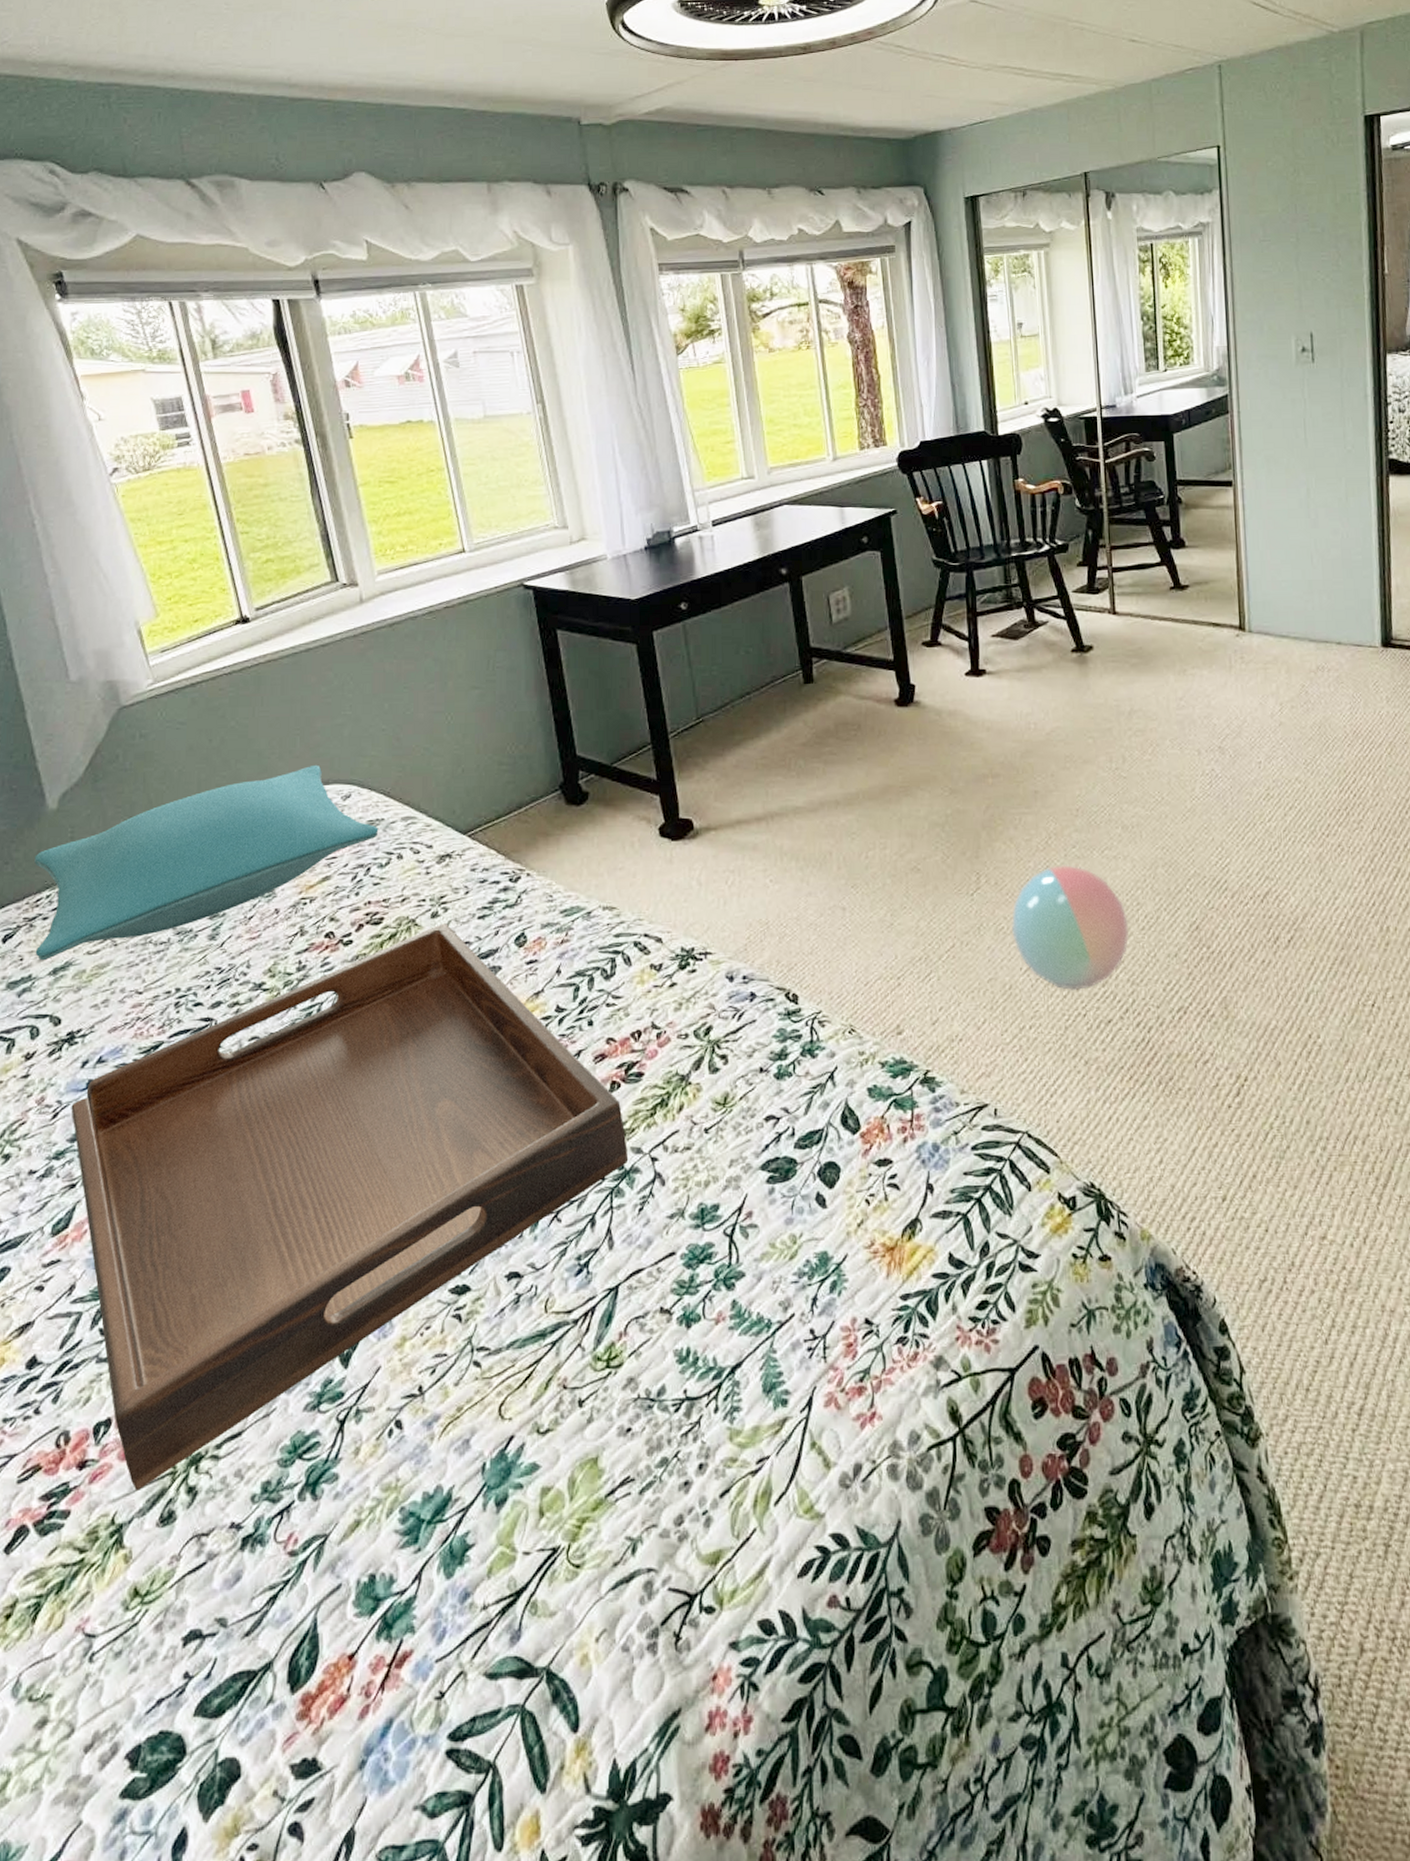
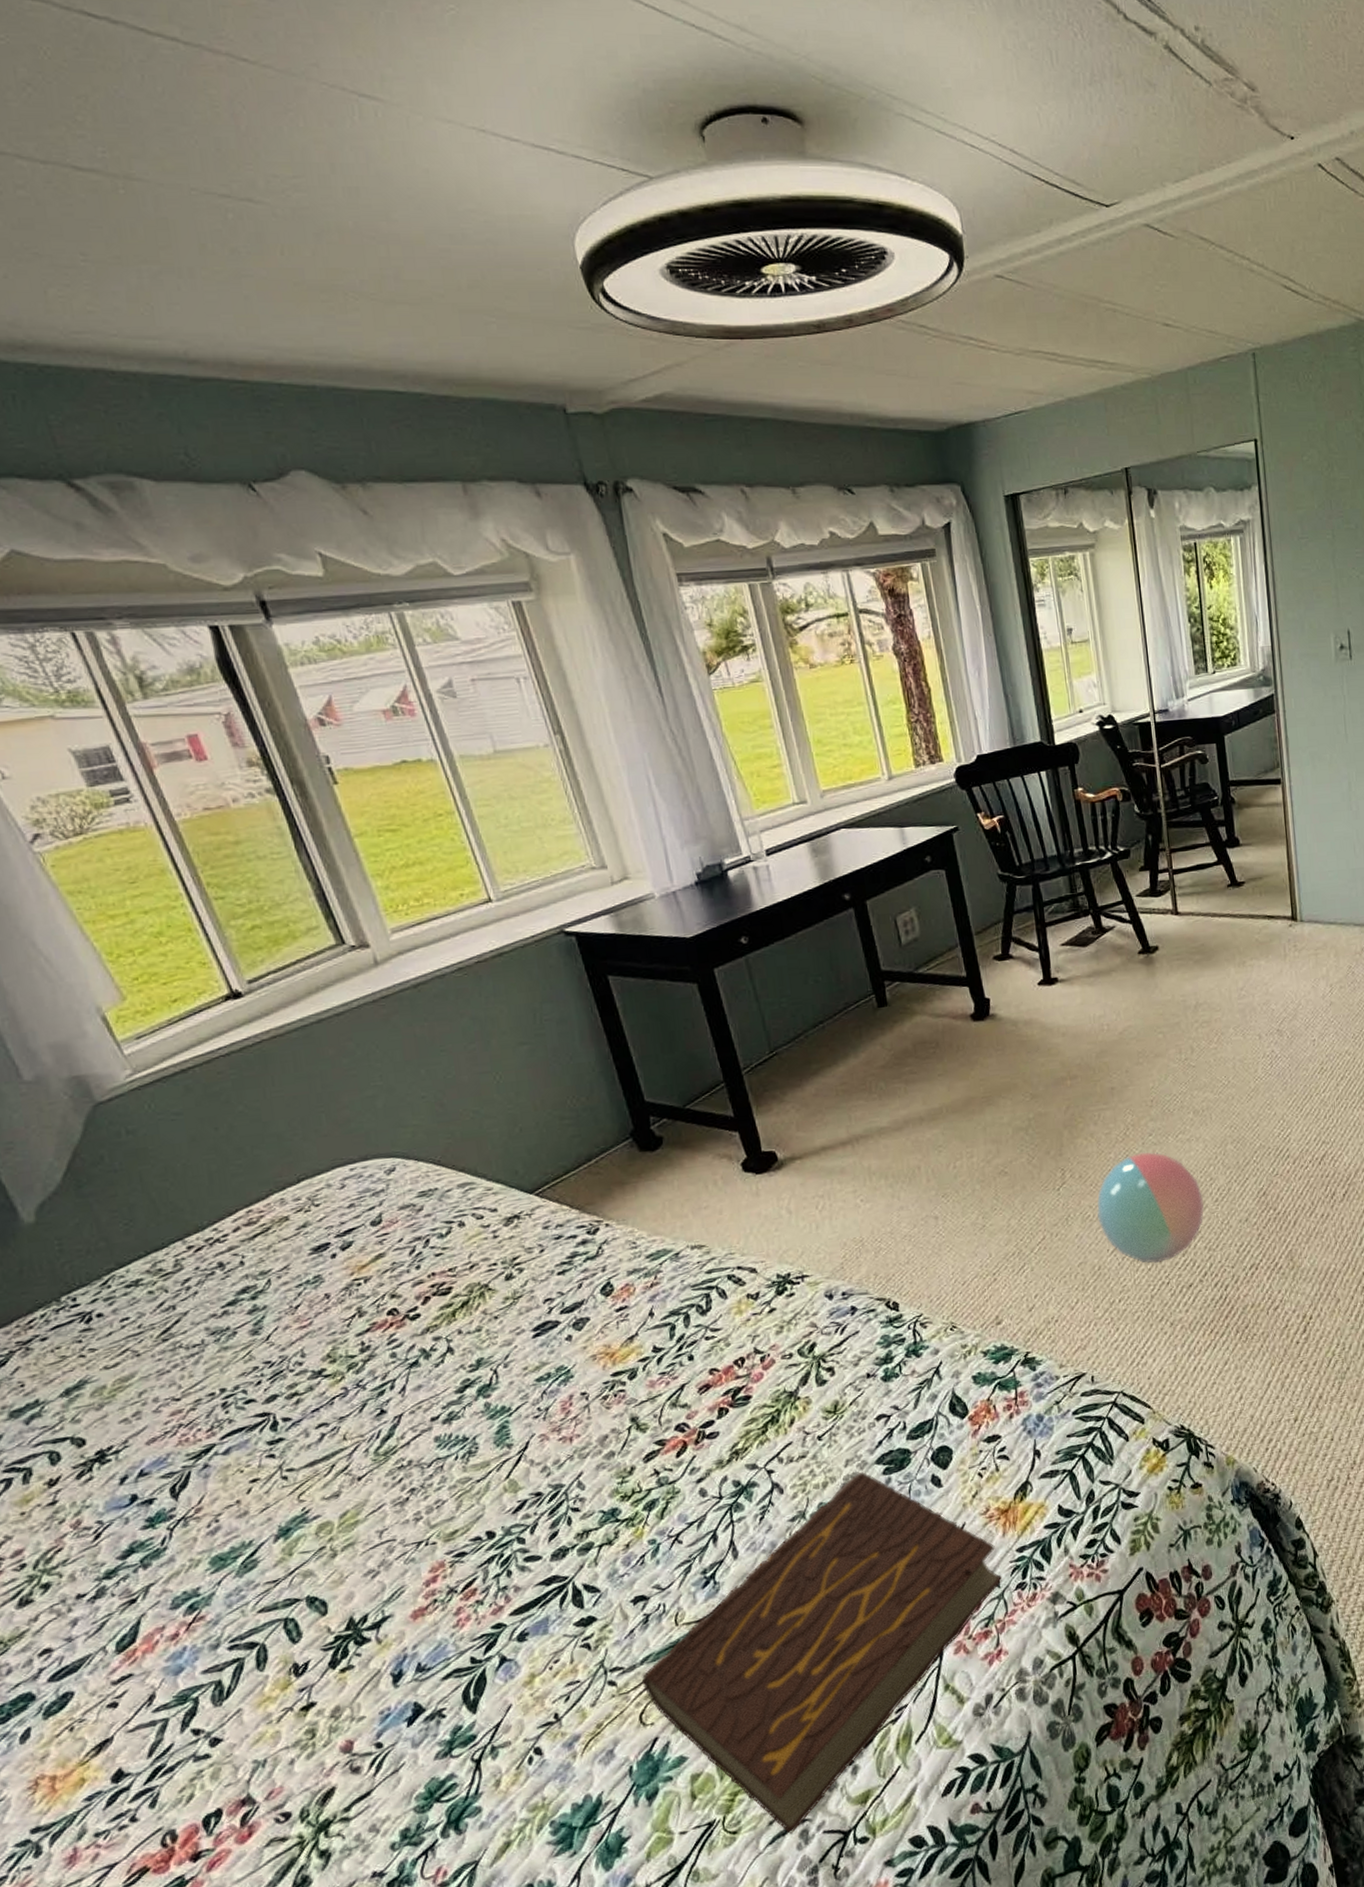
pillow: present [34,764,379,961] -> none [17,1141,433,1384]
serving tray: present [71,923,629,1490] -> none [115,1283,745,1867]
book: none [505,1175,882,1584] -> present [641,1471,1002,1835]

